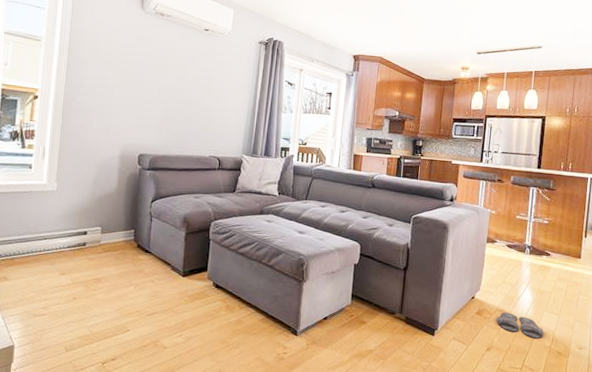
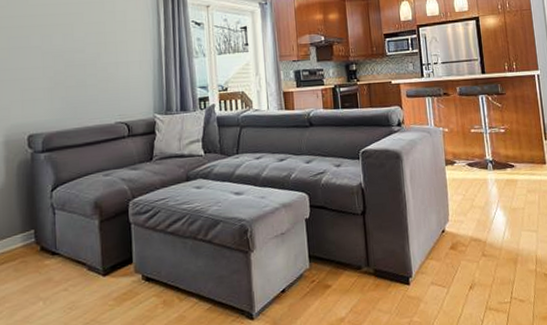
slippers: present [496,312,544,339] -> none [472,240,526,265]

